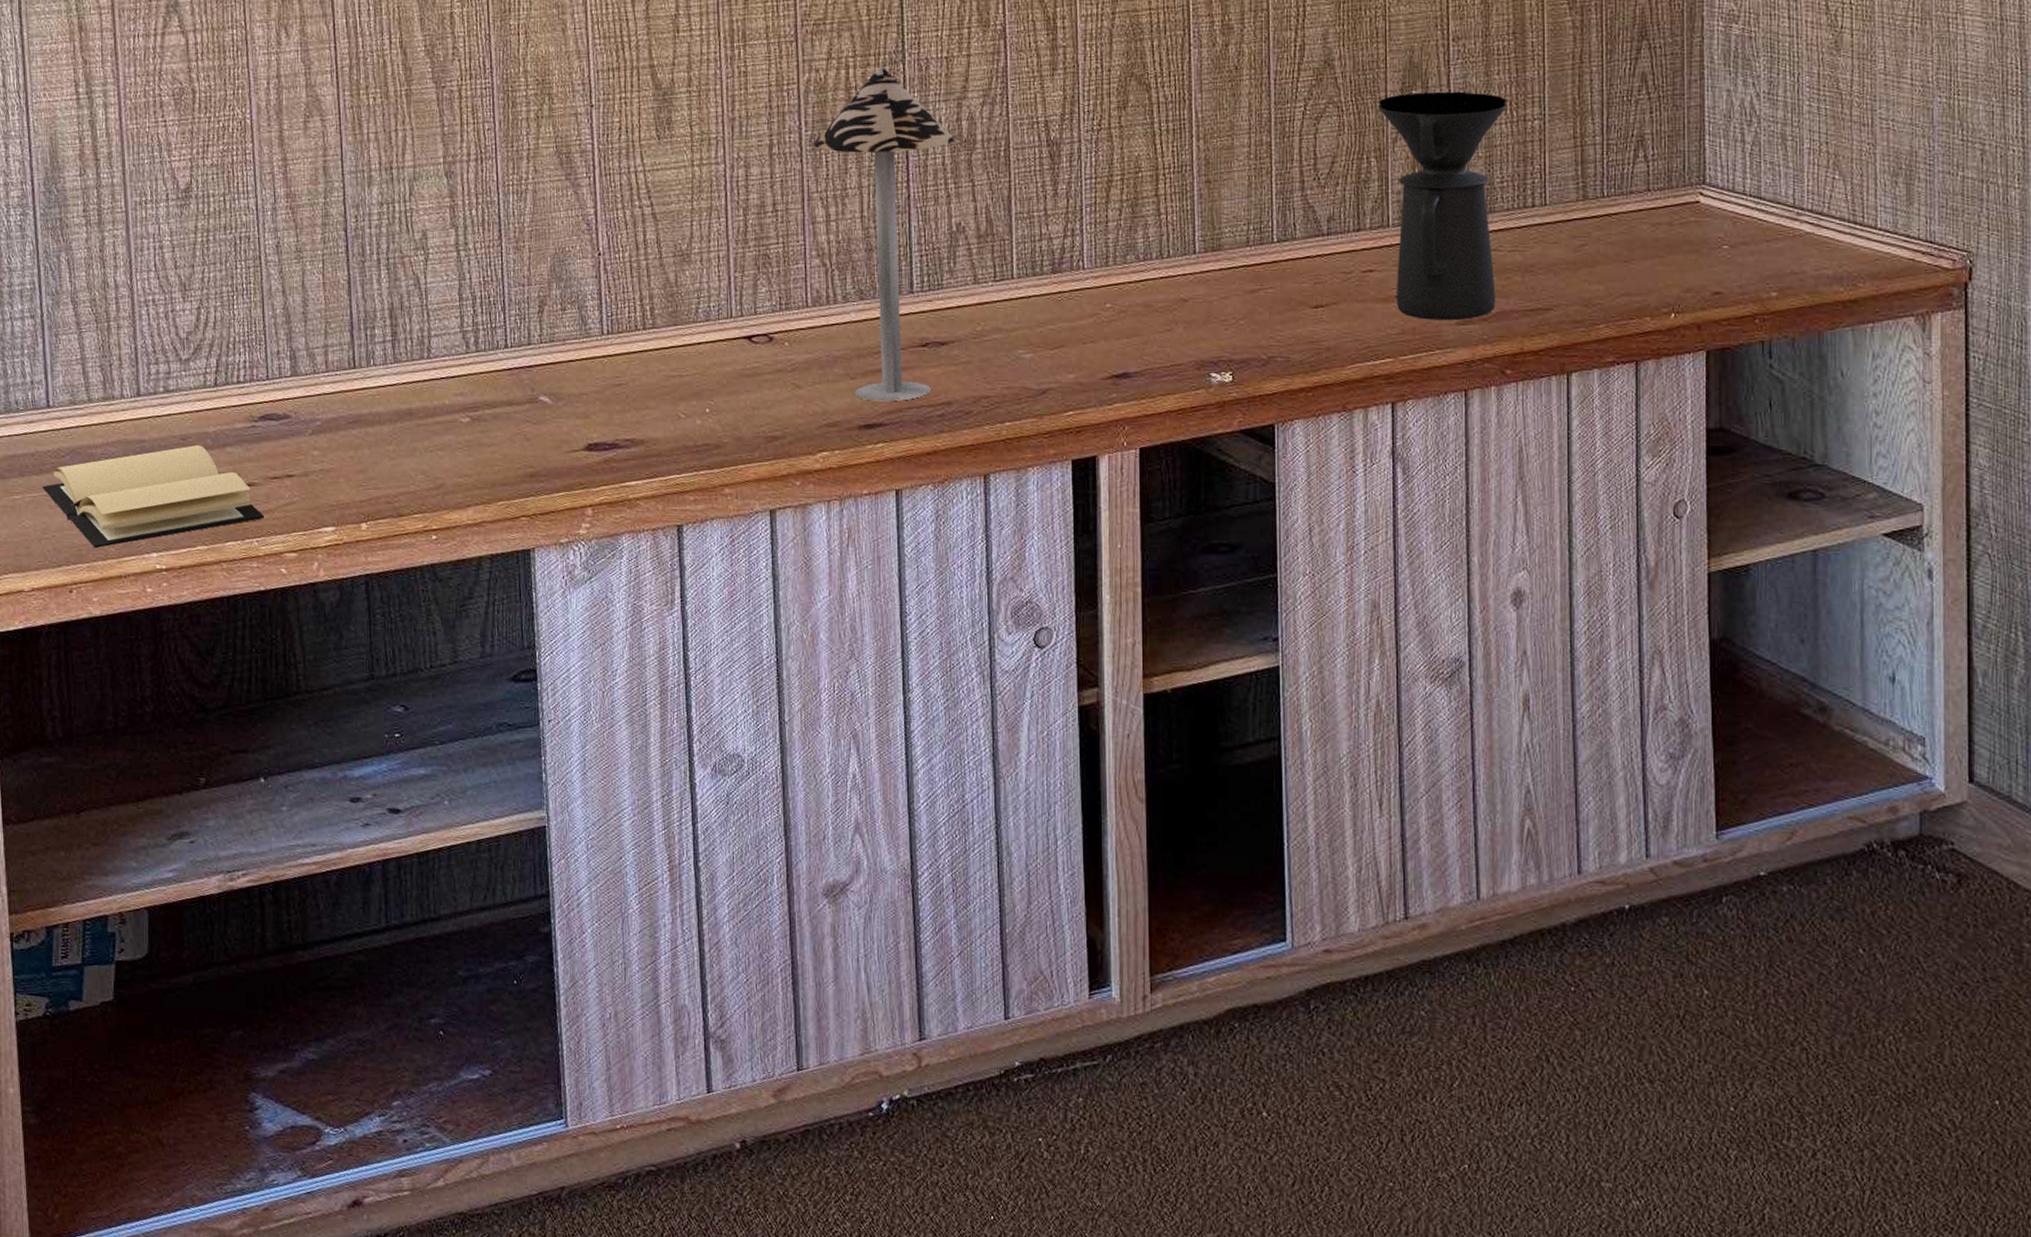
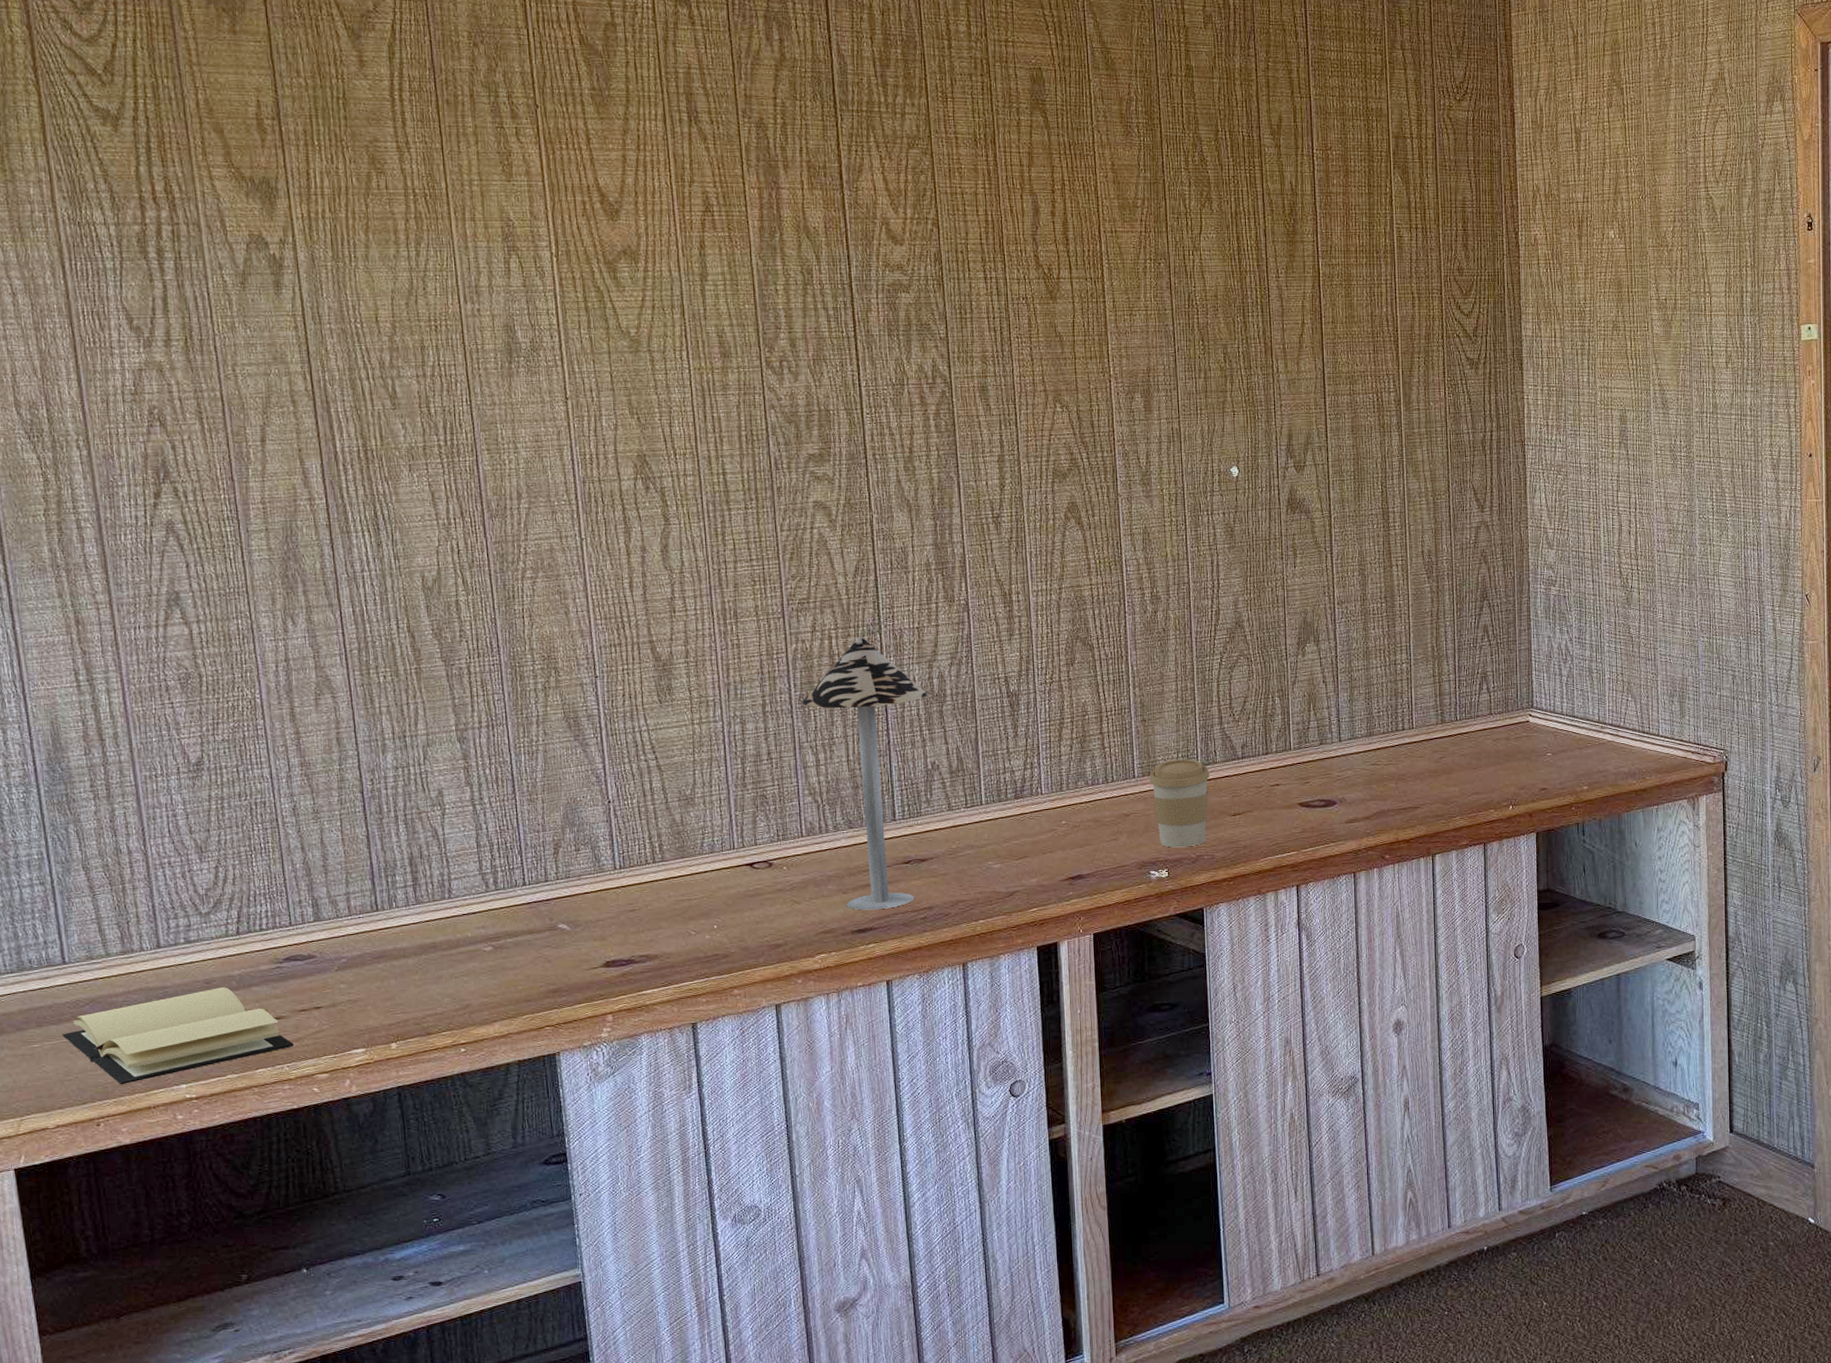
coffee cup: none [1213,232,1287,345] -> present [1149,759,1210,848]
coffee maker: present [1378,91,1507,321] -> none [1280,643,1382,821]

